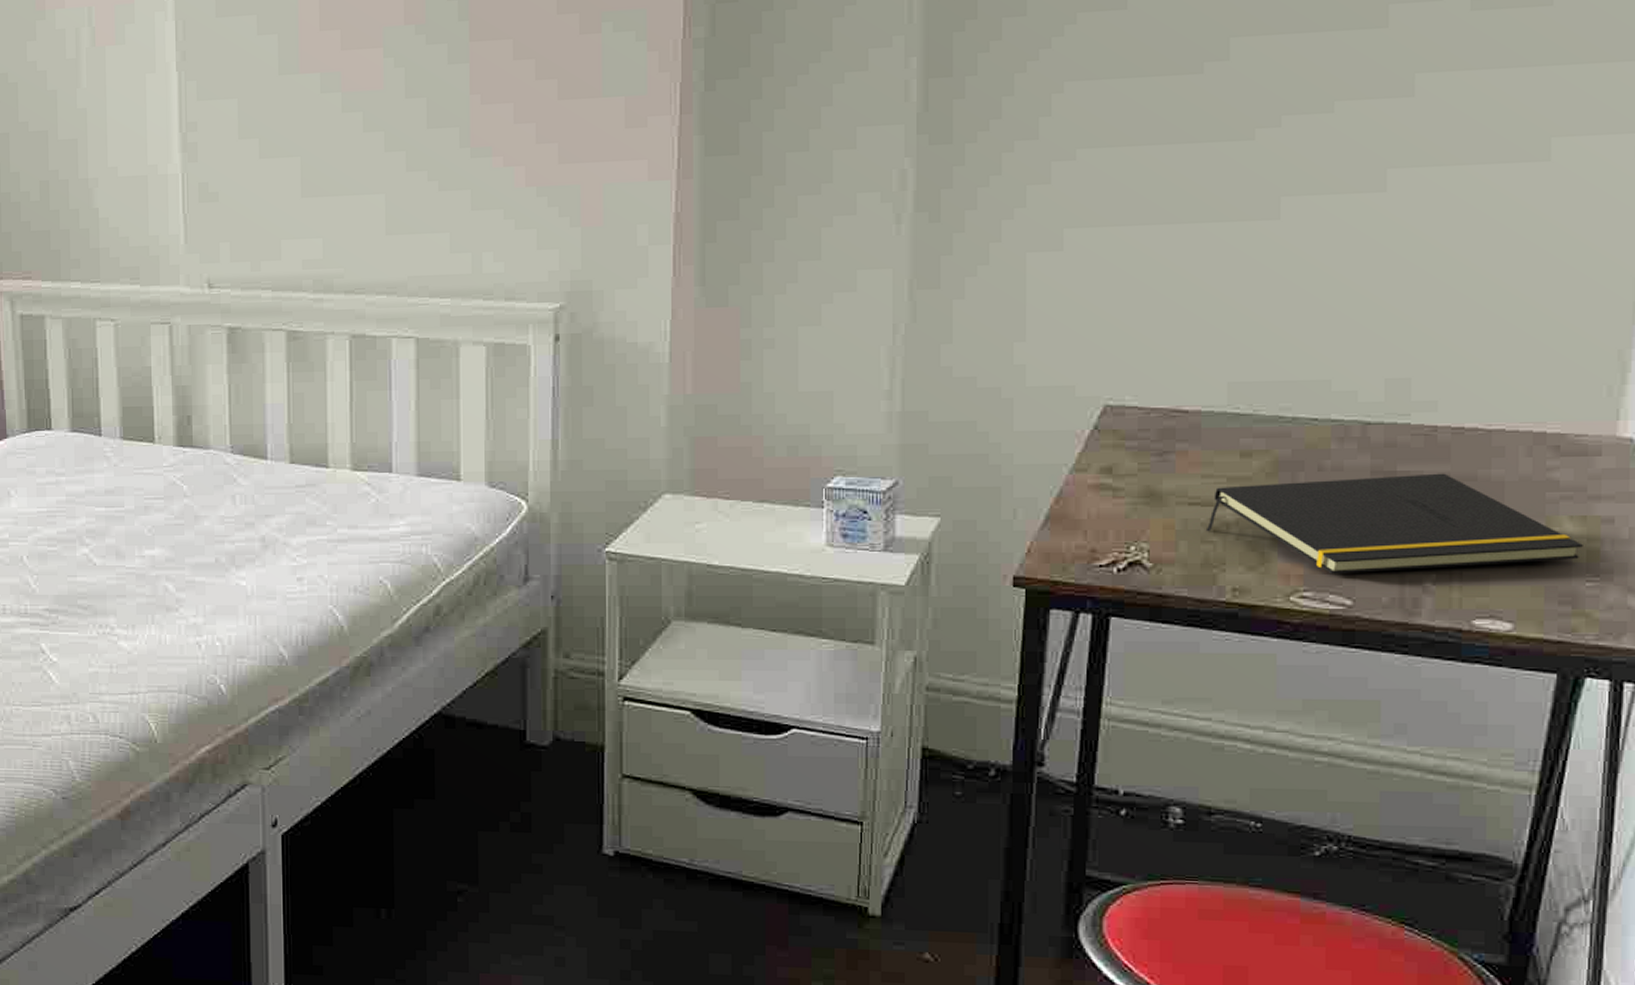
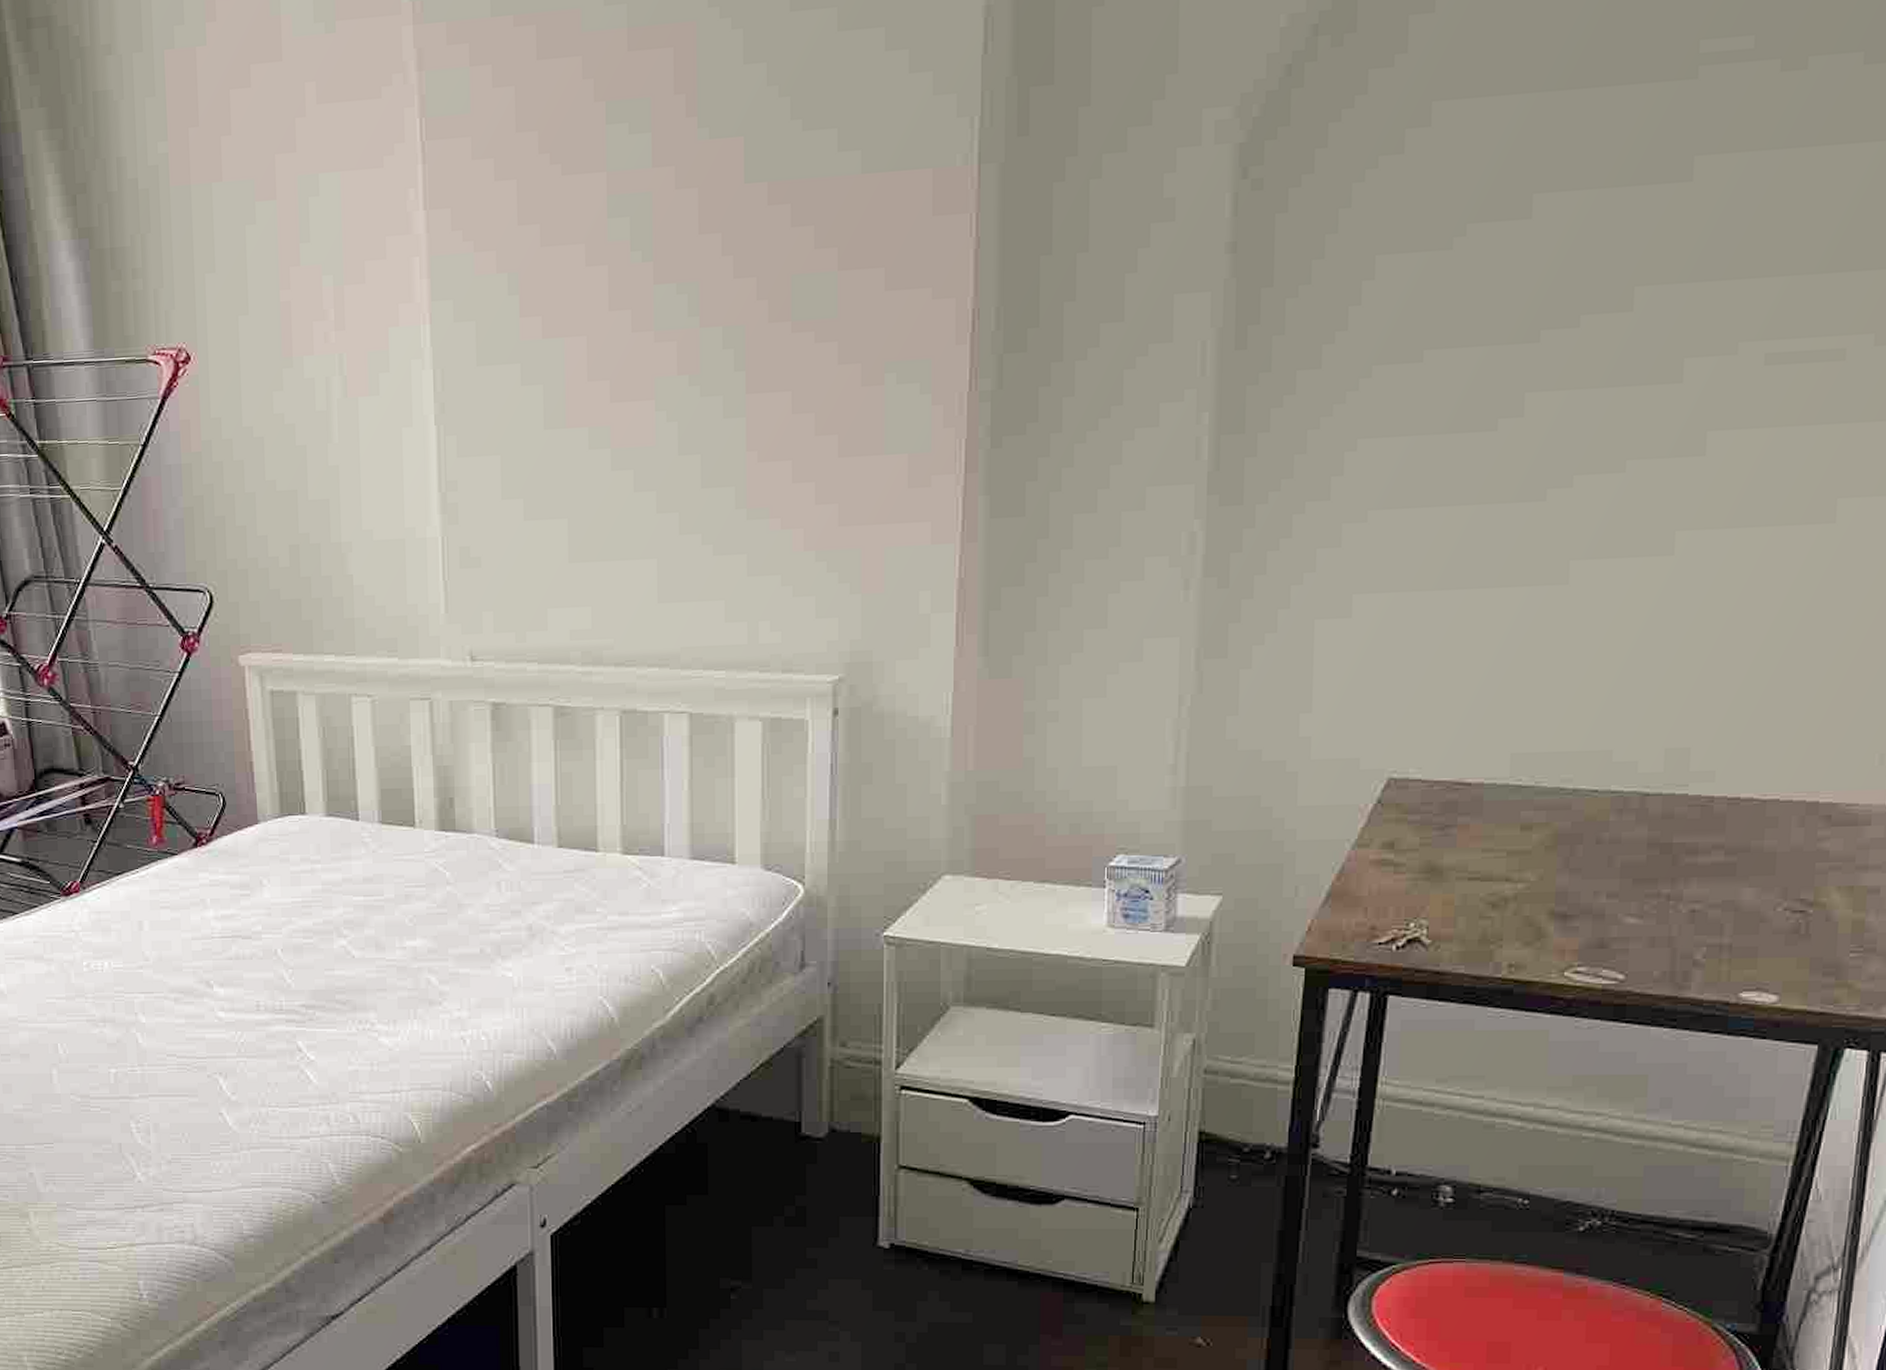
notepad: present [1205,473,1583,574] -> none [1484,844,1849,949]

